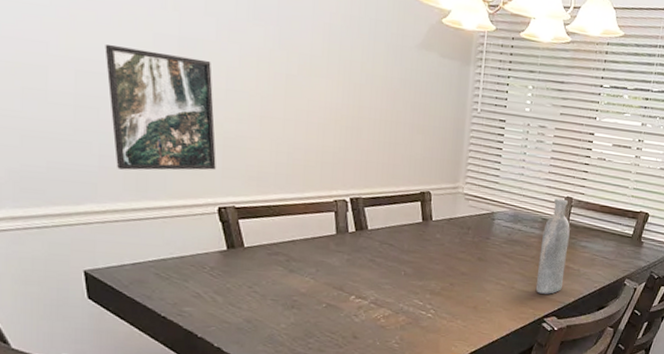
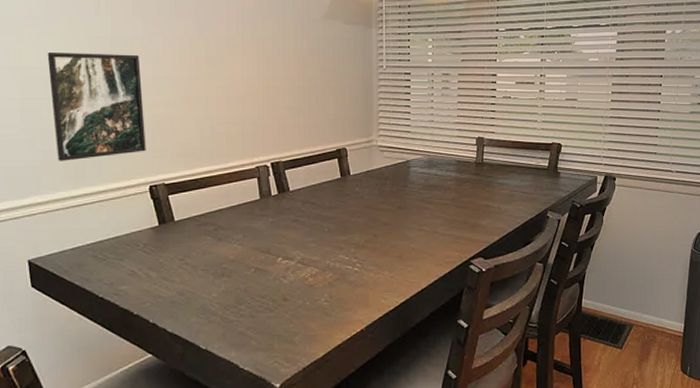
bottle: present [535,198,570,294] -> none [458,139,486,236]

